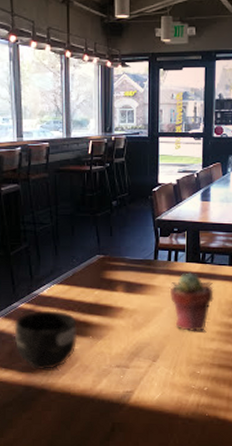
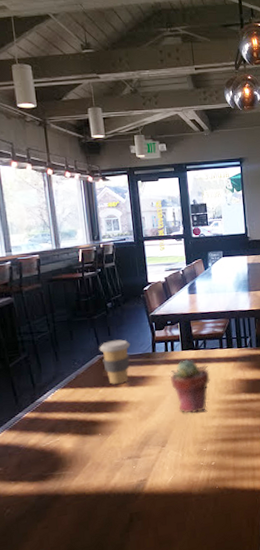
mug: present [14,310,78,369] -> none [19,413,87,476]
coffee cup: none [99,241,132,288] -> present [99,339,131,384]

